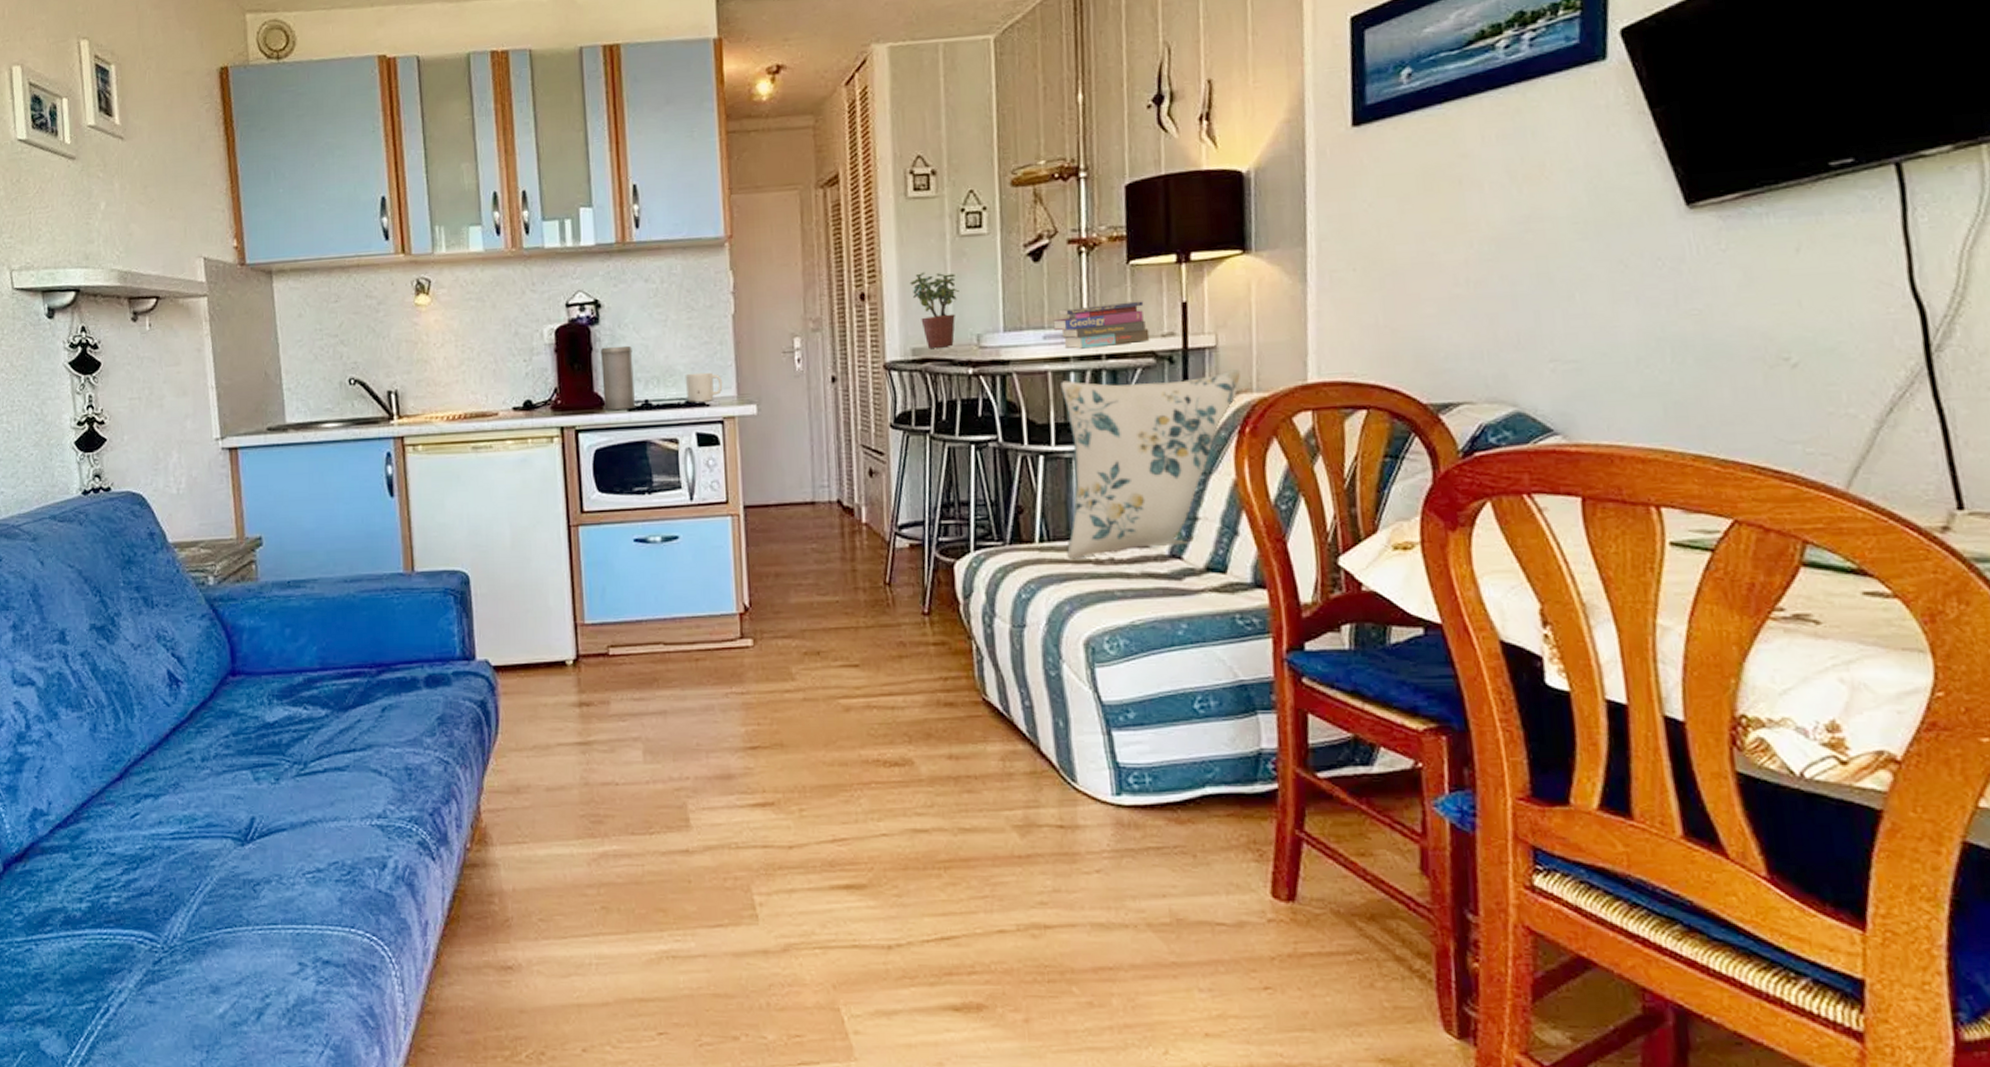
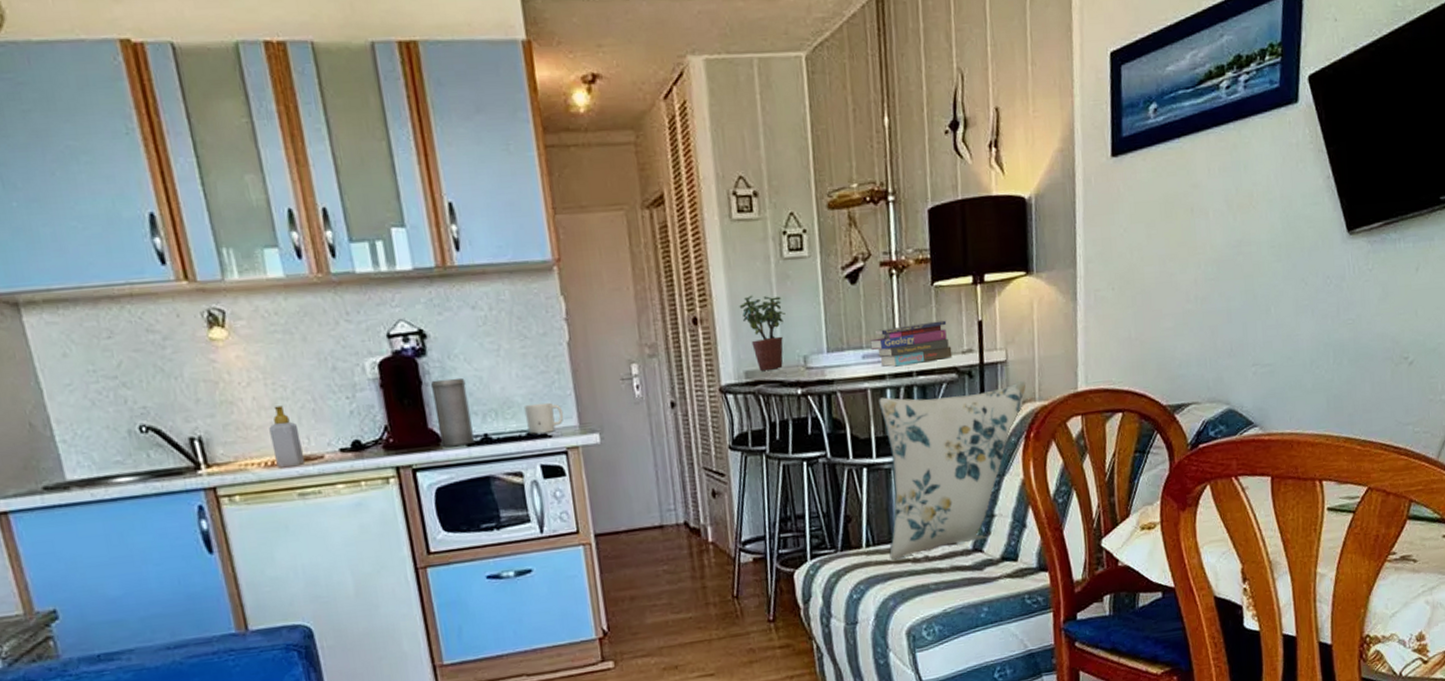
soap bottle: none [454,365,482,423] -> present [269,405,306,468]

